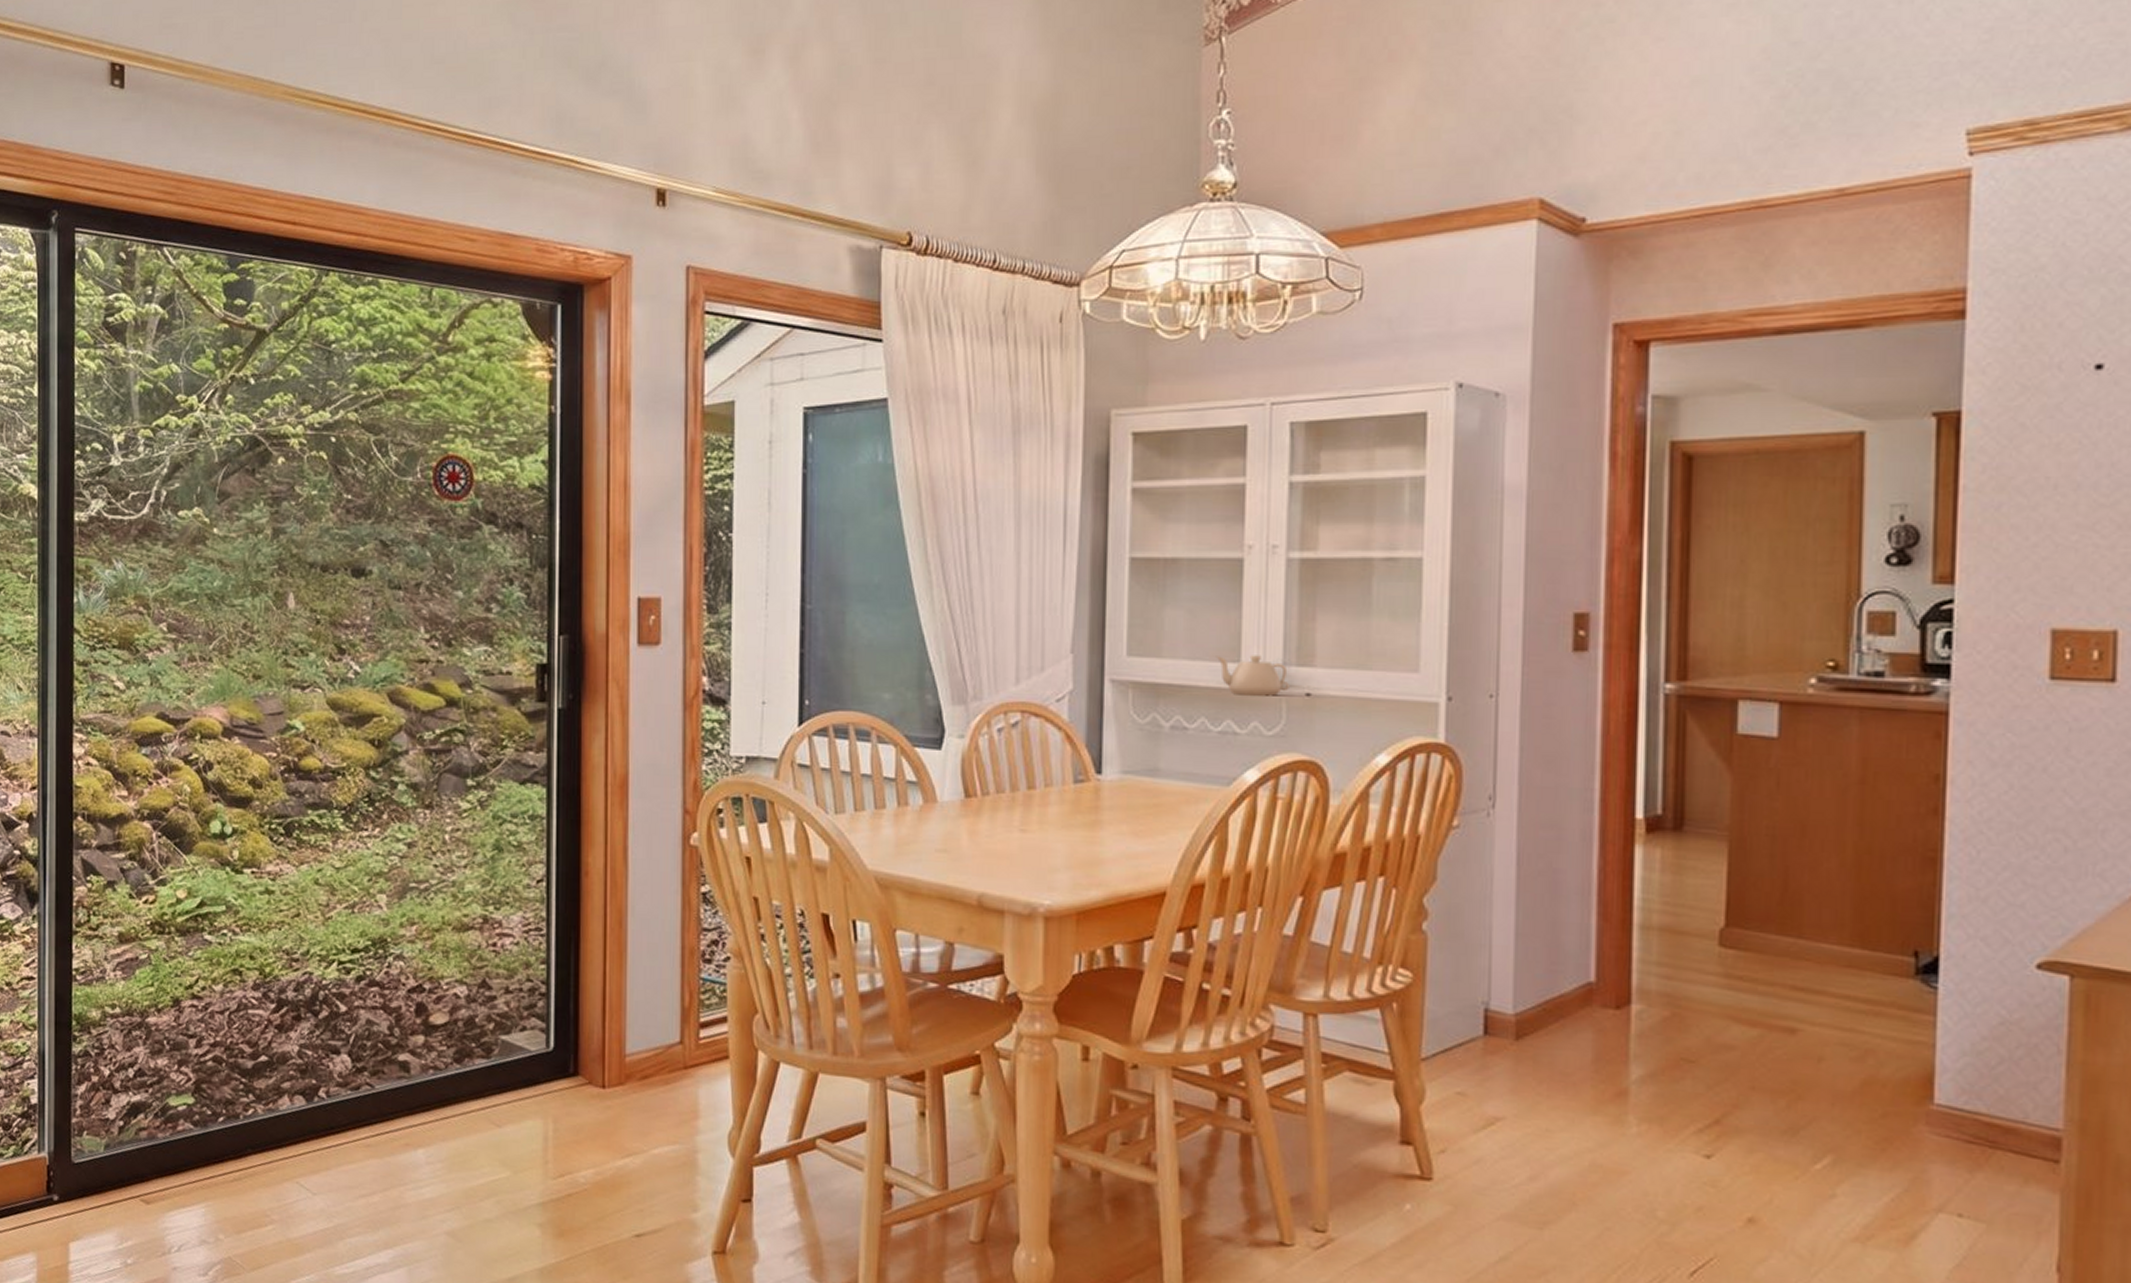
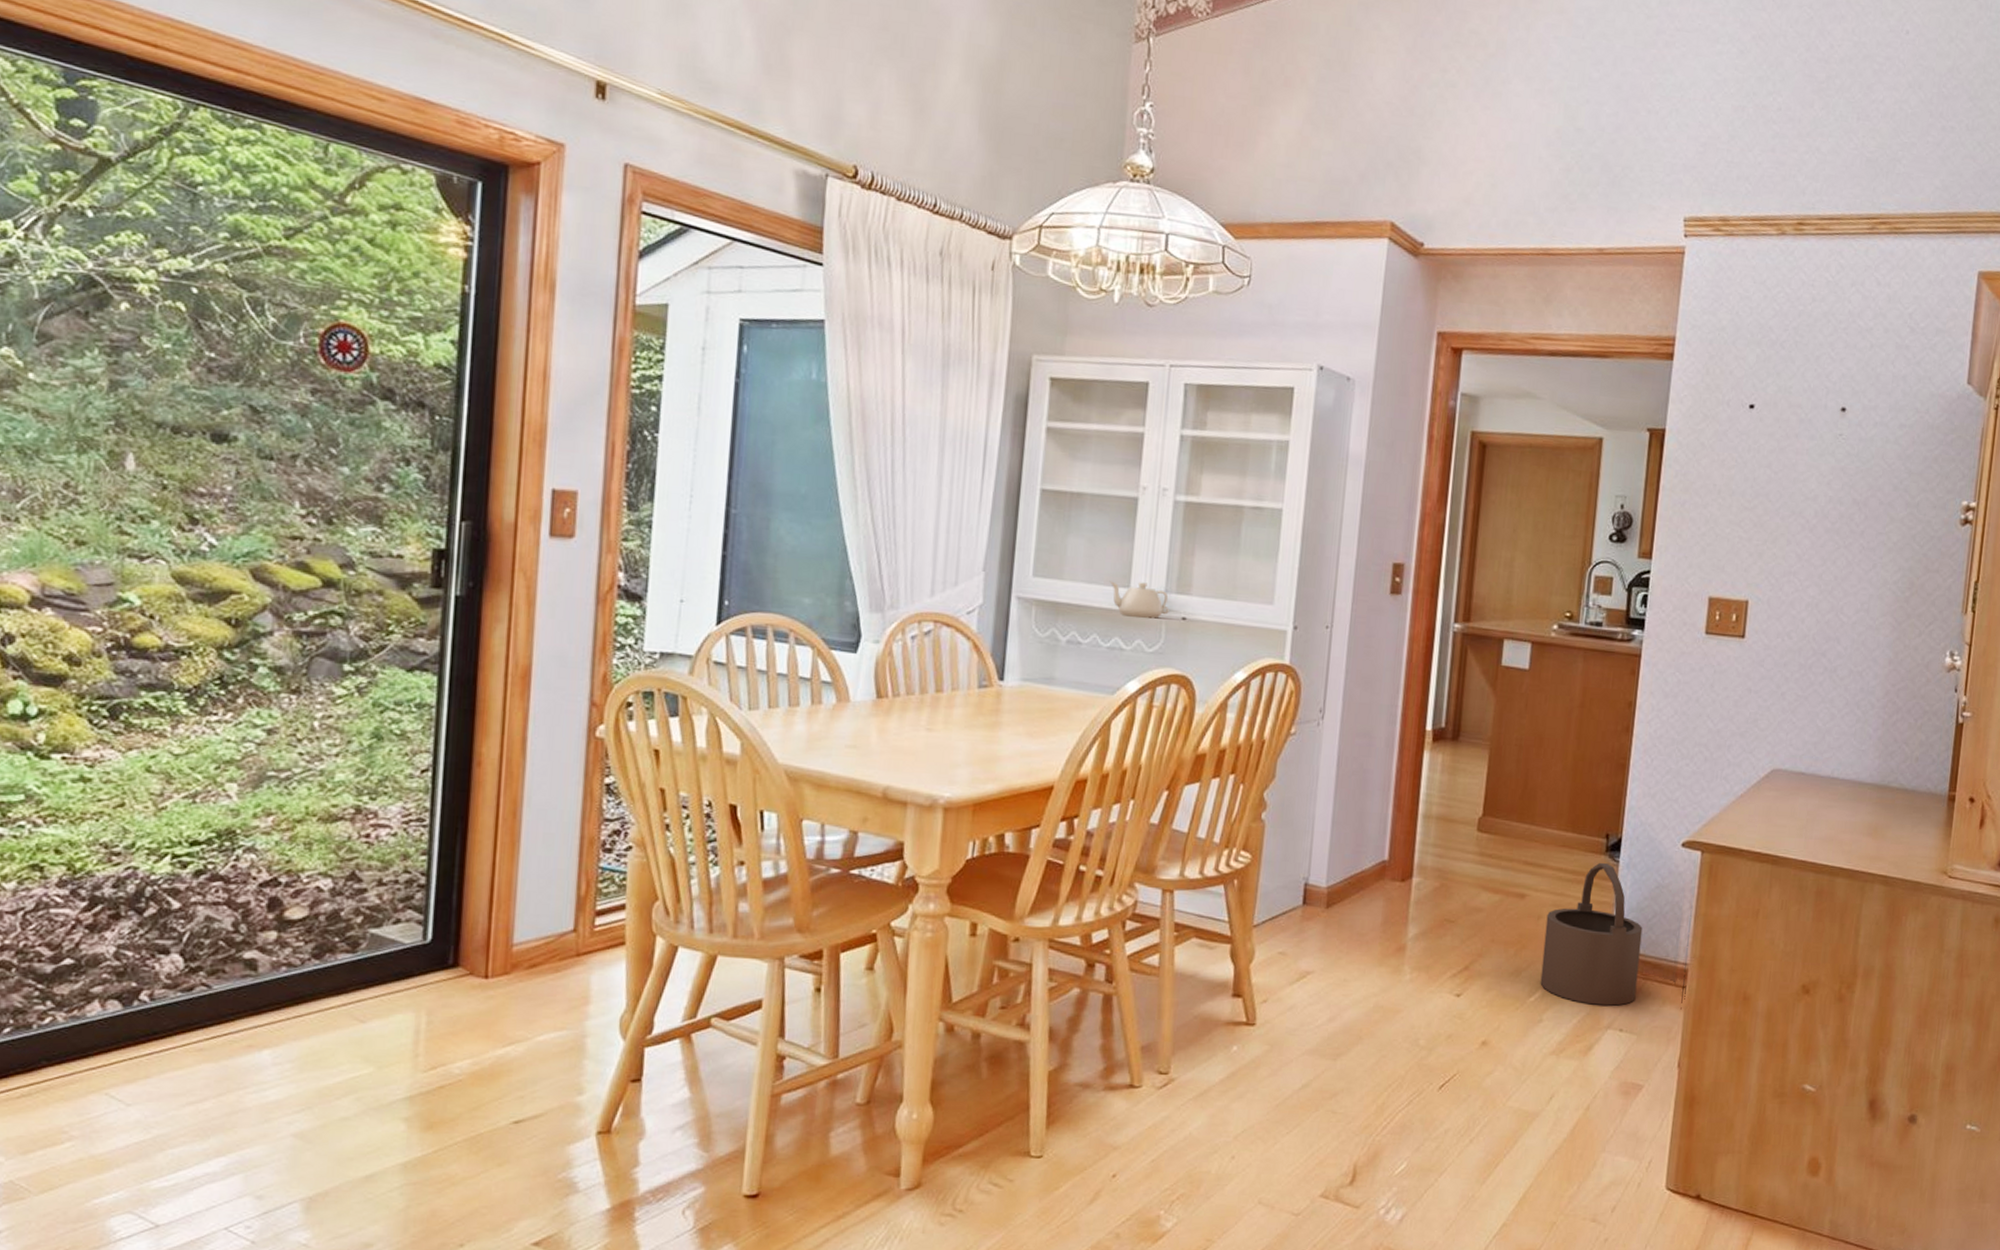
wooden bucket: none [1828,988,1983,1182] -> present [1540,862,1643,1006]

